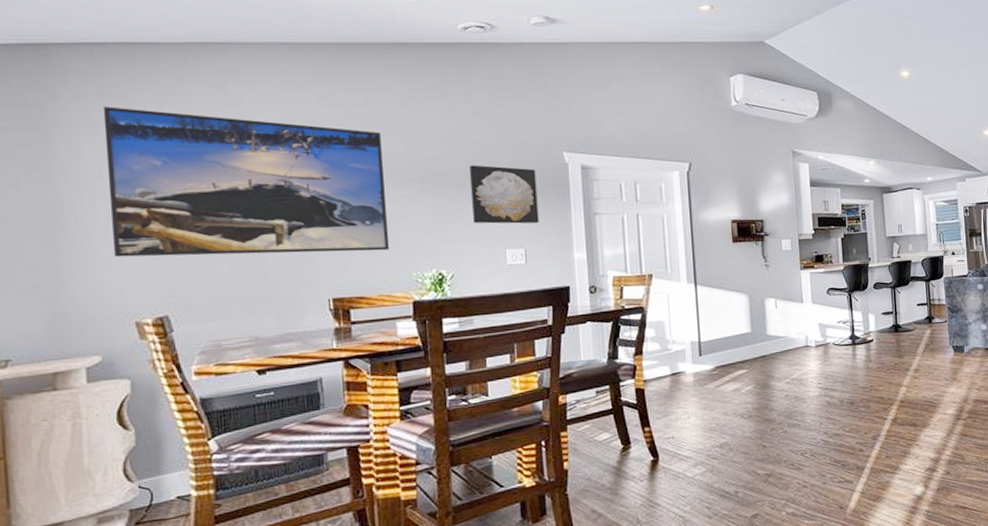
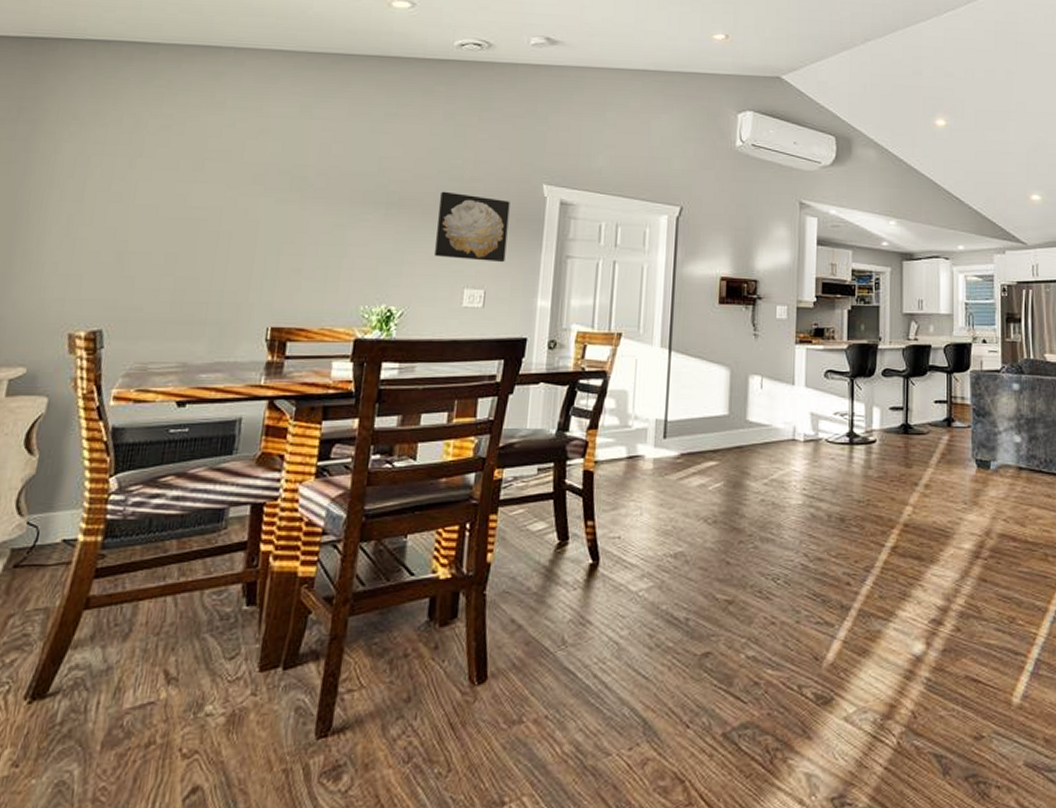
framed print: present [102,107,390,257] -> none [65,104,357,278]

